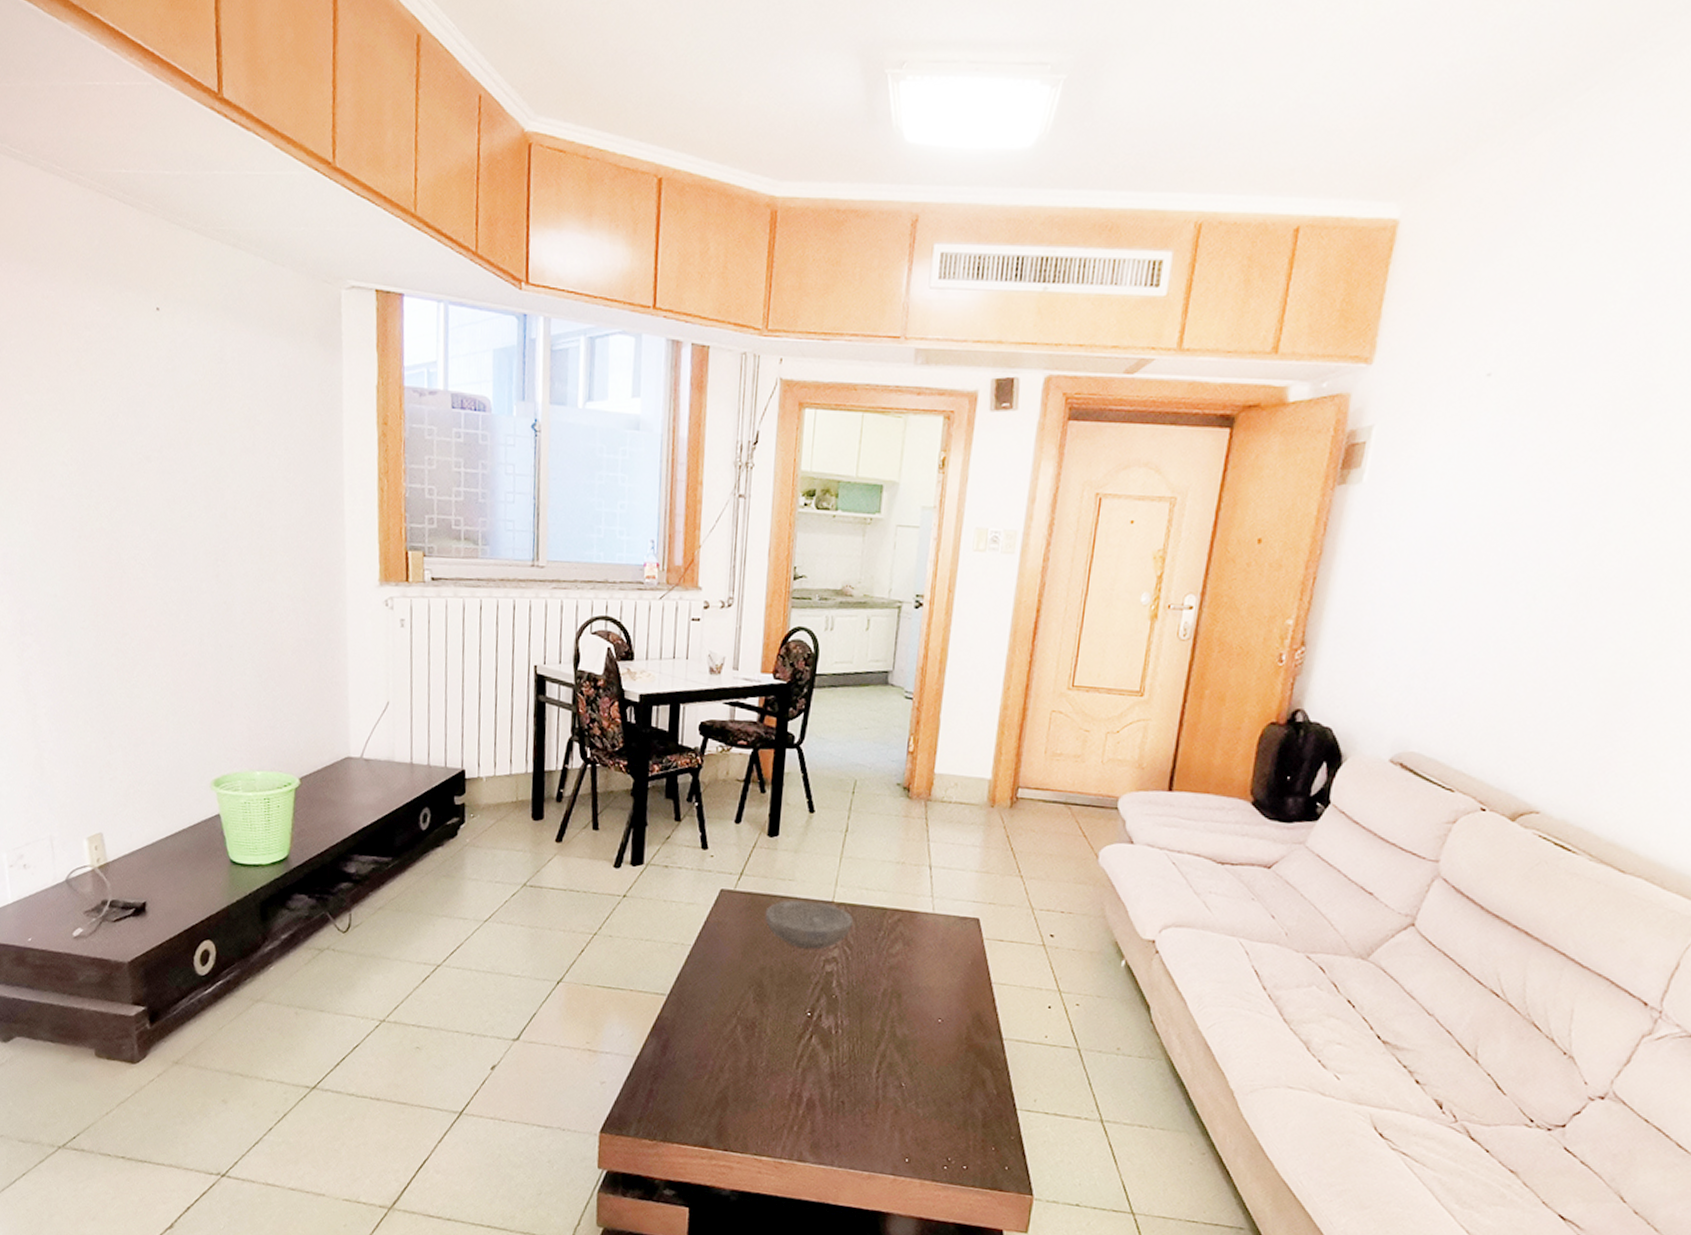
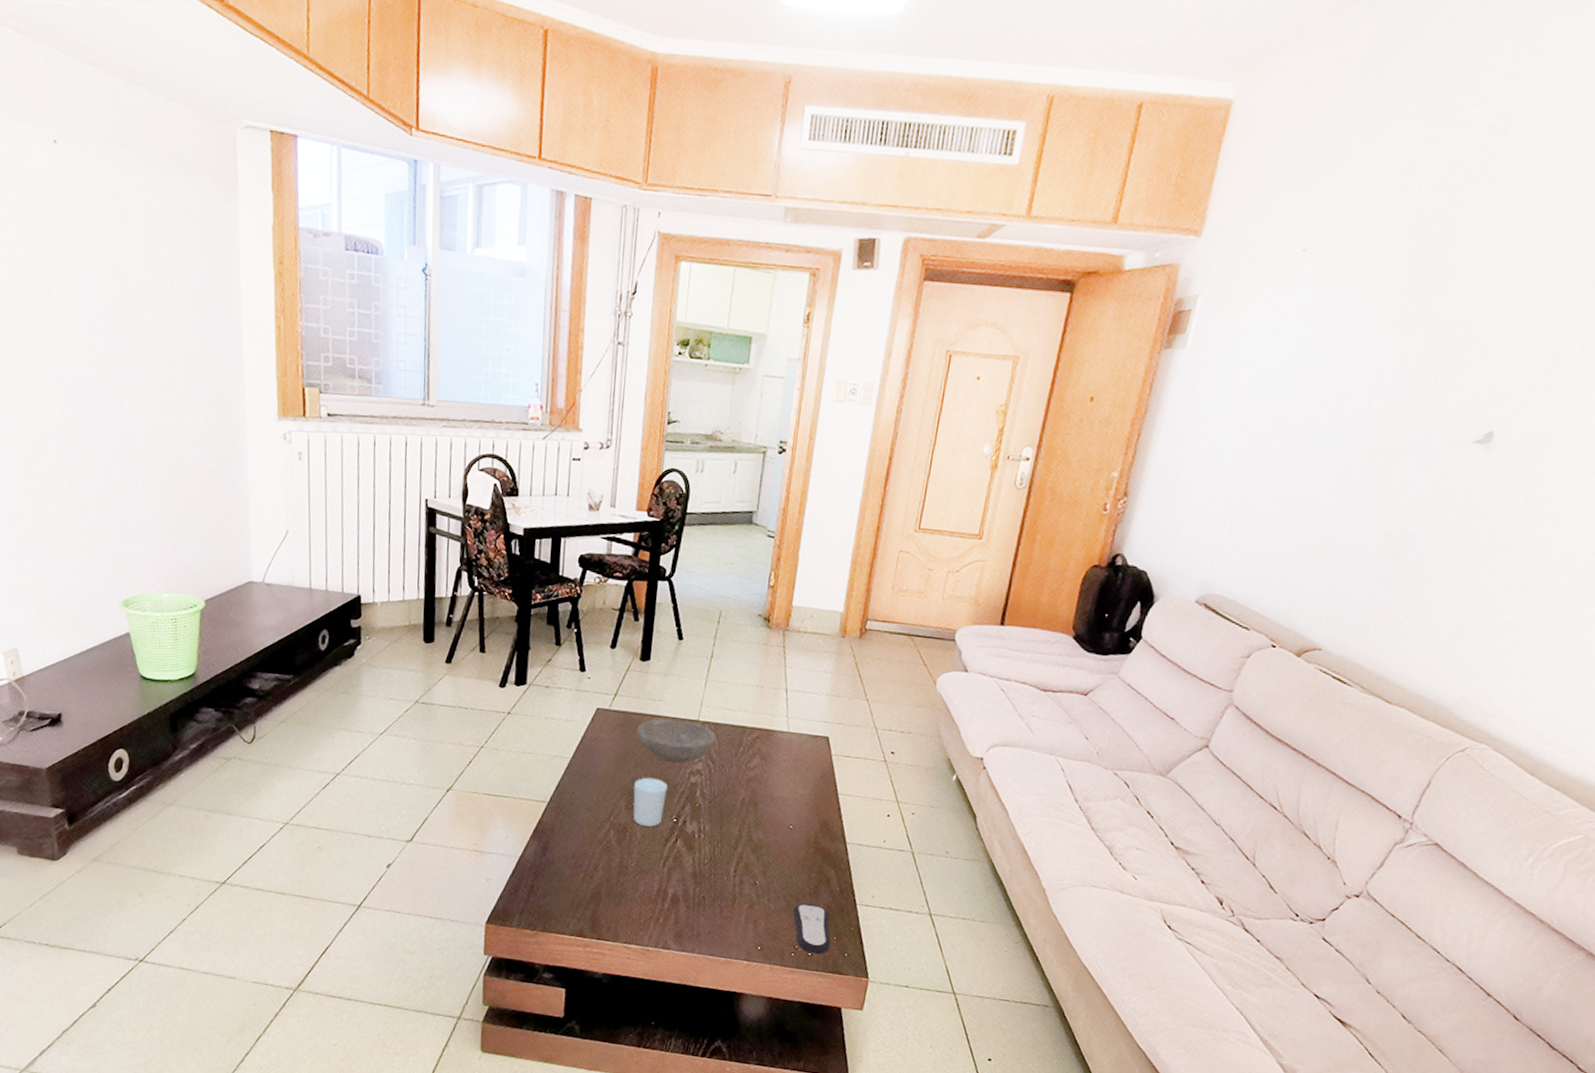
cup: none [761,966,800,1022] -> present [632,777,667,827]
remote control: none [945,1108,989,1168] -> present [793,903,831,955]

